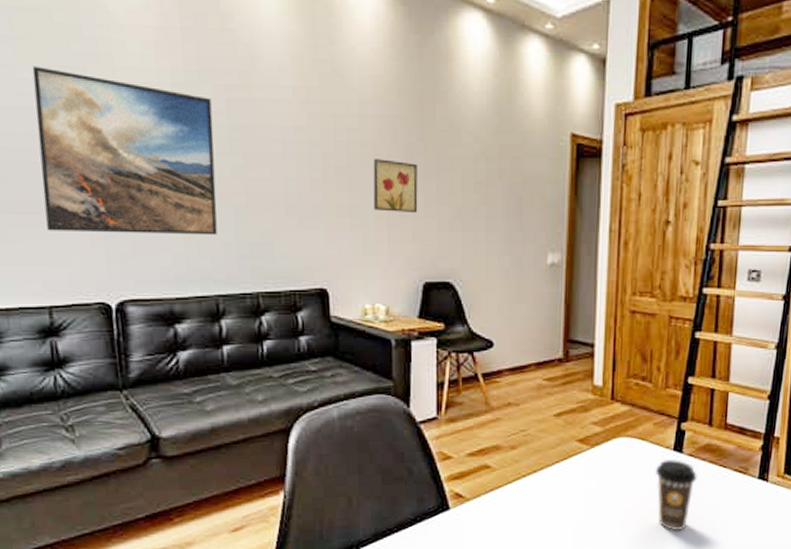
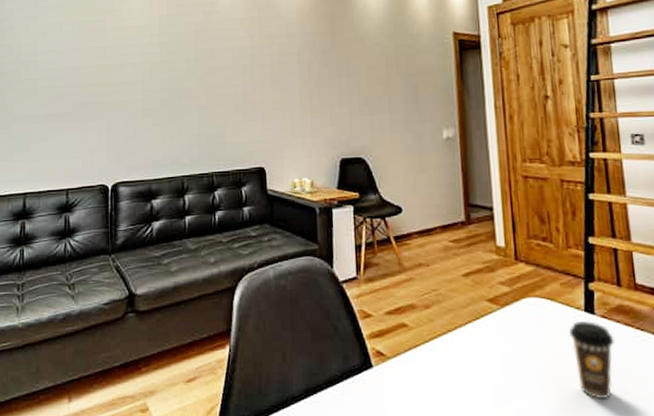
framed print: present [32,66,217,236] -> none [71,22,185,133]
wall art: present [373,159,418,212] -> none [298,64,334,104]

